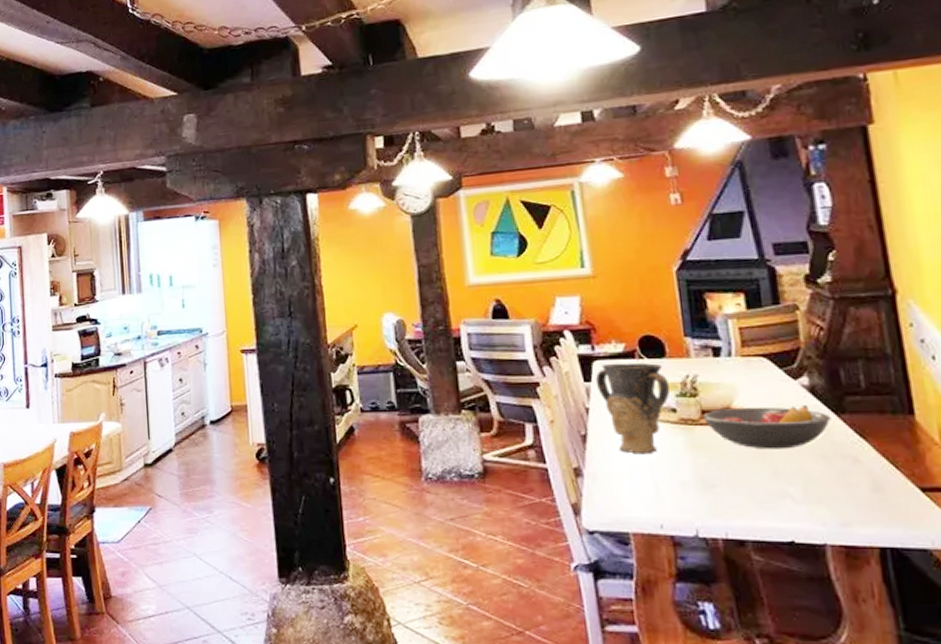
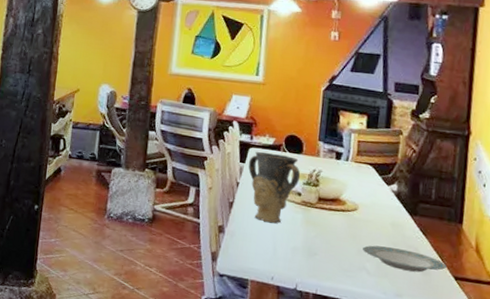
fruit bowl: present [701,405,831,450] -> none [318,198,406,235]
plate: none [779,460,905,489] -> present [363,245,446,272]

